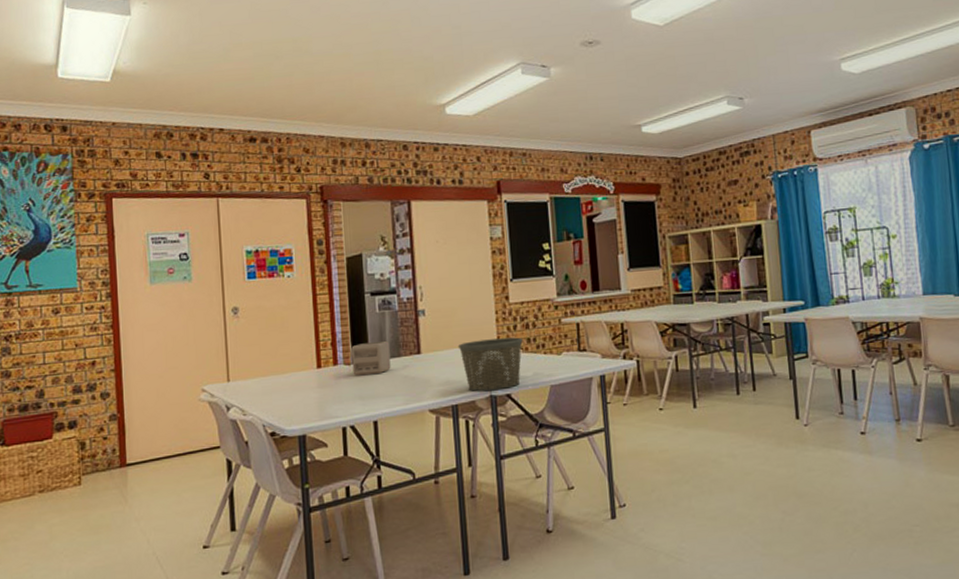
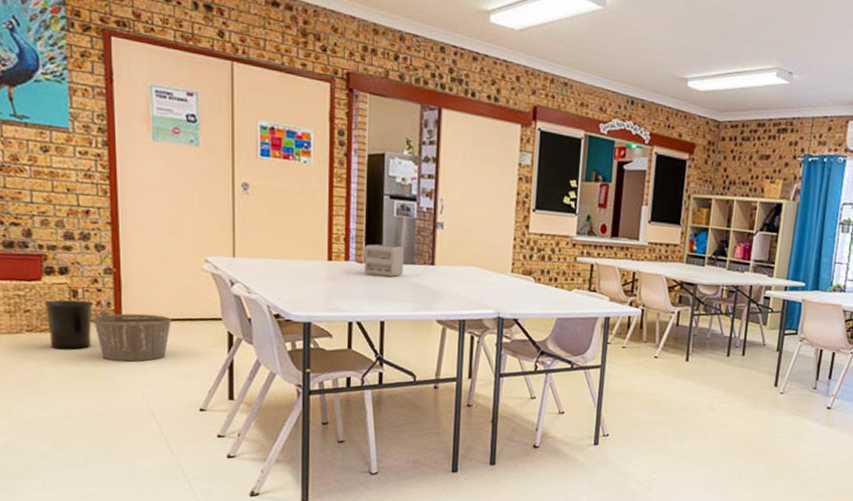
waste bin: none [55,451,100,506] -> present [44,299,94,350]
basket: none [100,453,173,509] -> present [93,312,171,362]
basket: present [458,337,523,392] -> none [472,262,537,314]

